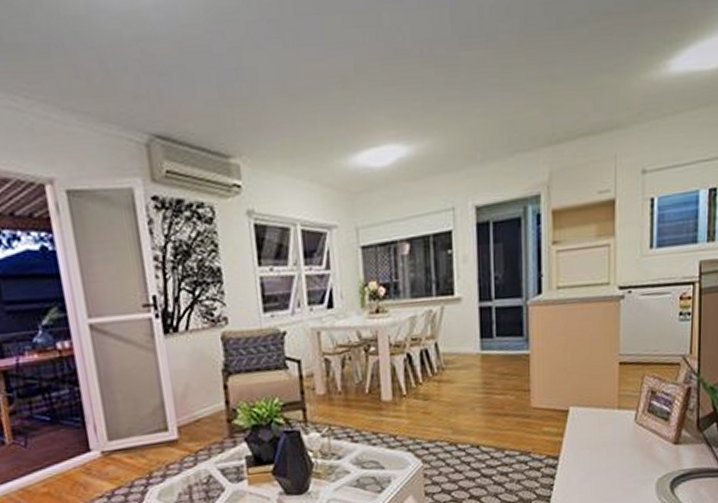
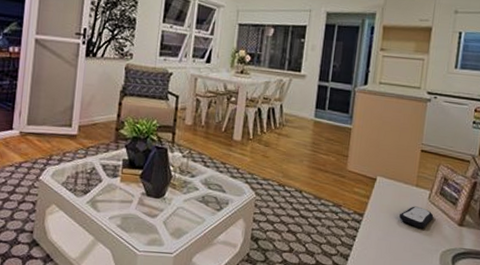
remote control: none [603,432,644,458] -> present [399,206,434,228]

